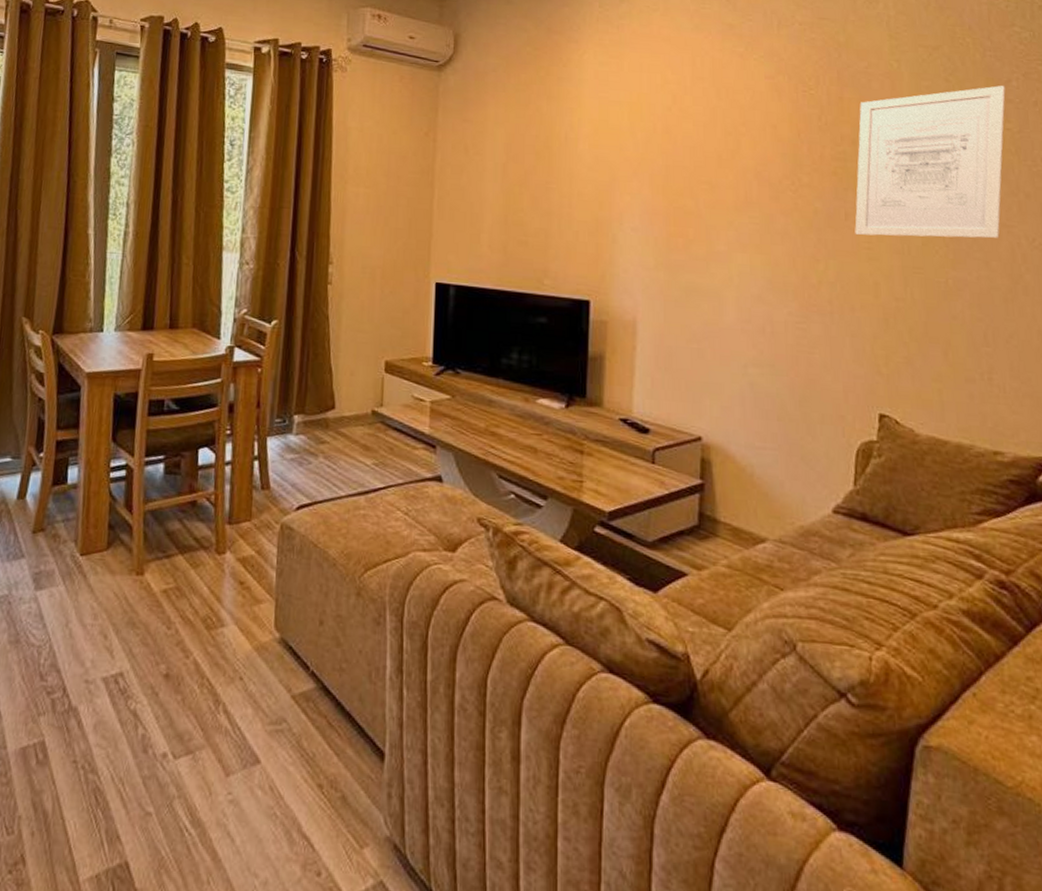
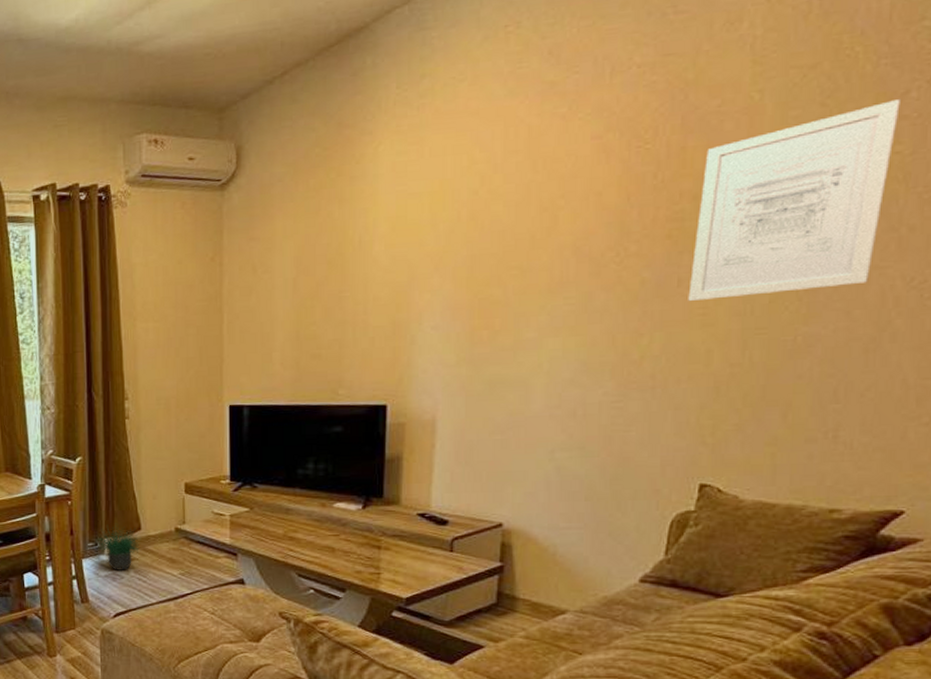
potted plant: none [285,402,334,455] -> present [96,526,141,570]

